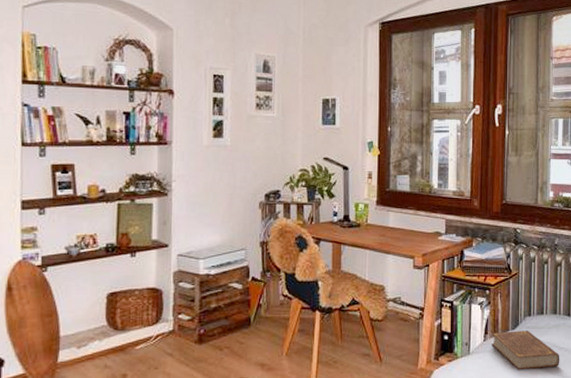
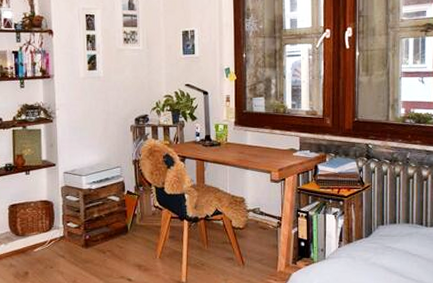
book: present [491,330,560,370] -> none [346,238,413,274]

